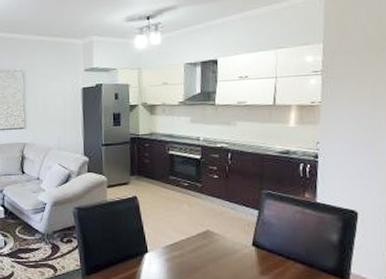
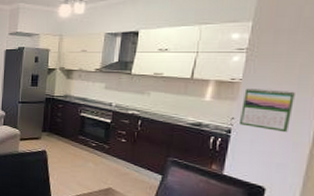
calendar: none [324,109,371,153] -> present [240,87,295,133]

